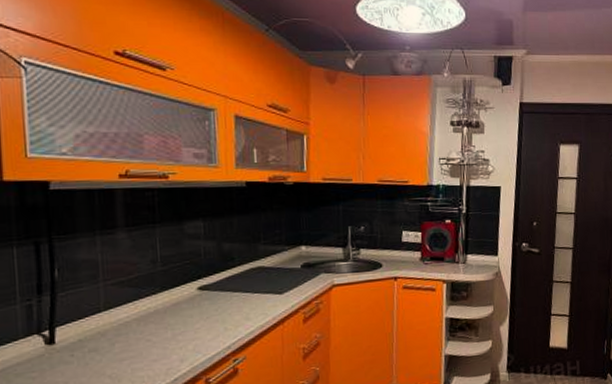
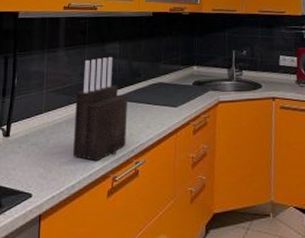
knife block: none [147,238,220,364] -> present [73,57,127,162]

